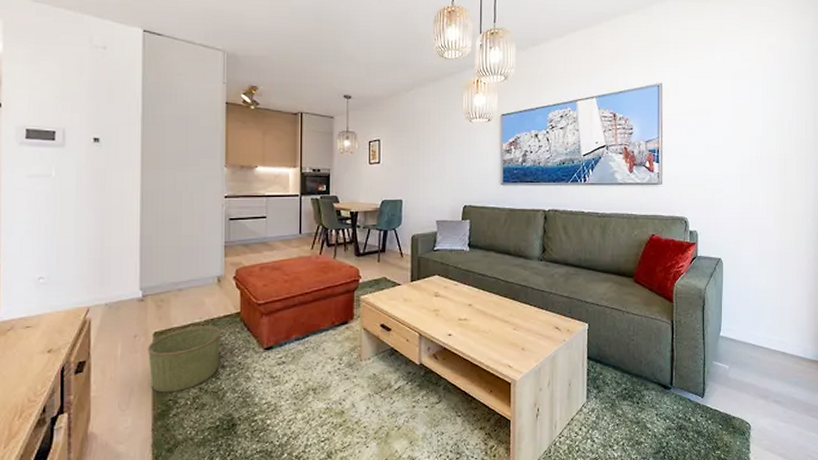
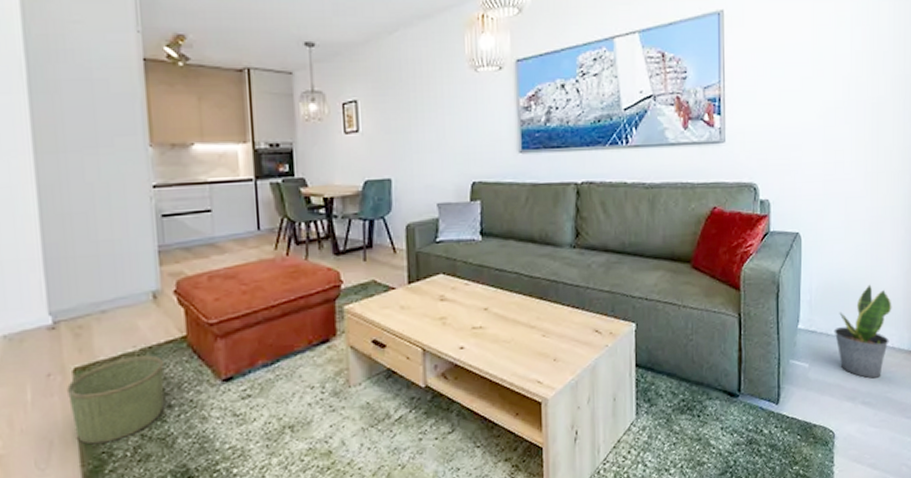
potted plant: none [749,303,798,381] -> present [834,284,892,379]

